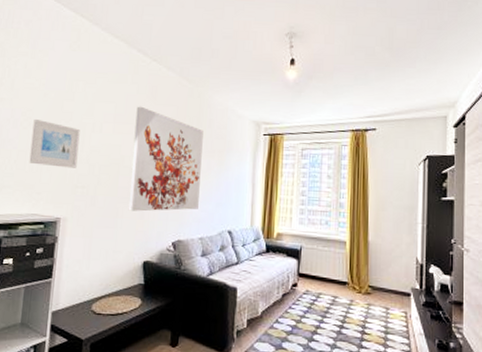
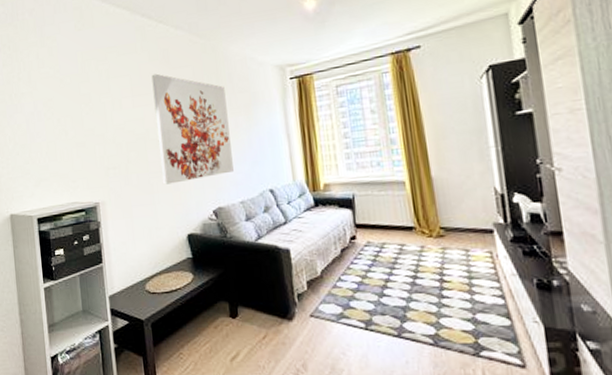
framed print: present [29,119,80,168] -> none [55,107,105,153]

